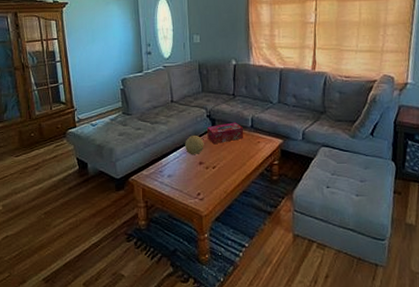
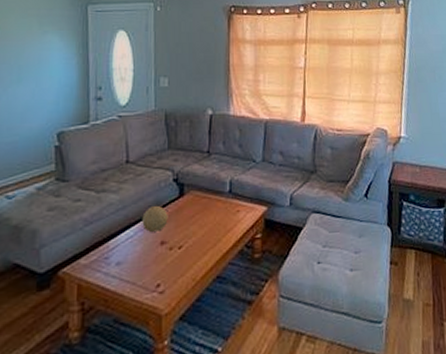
tissue box: present [207,122,243,145] -> none [173,187,219,217]

